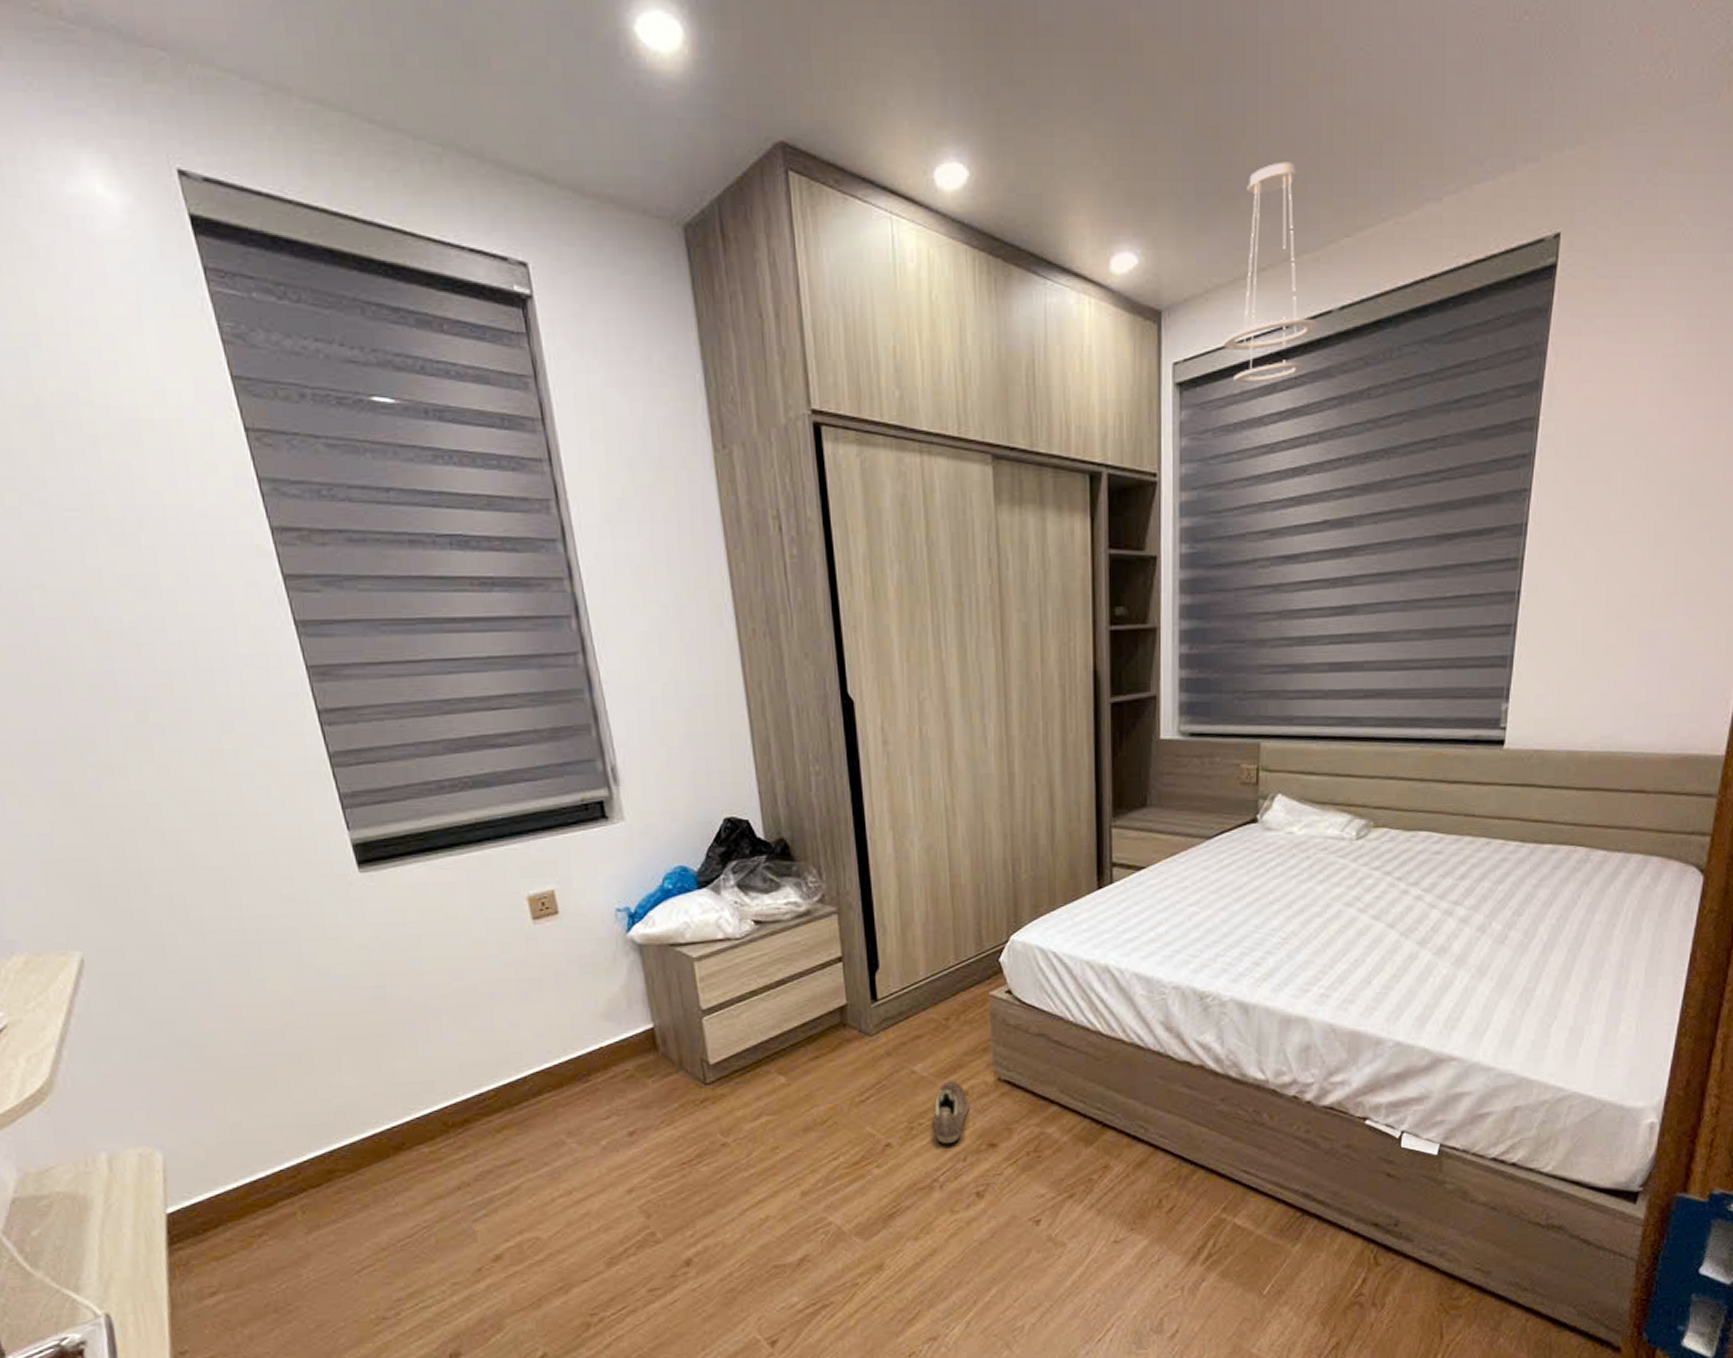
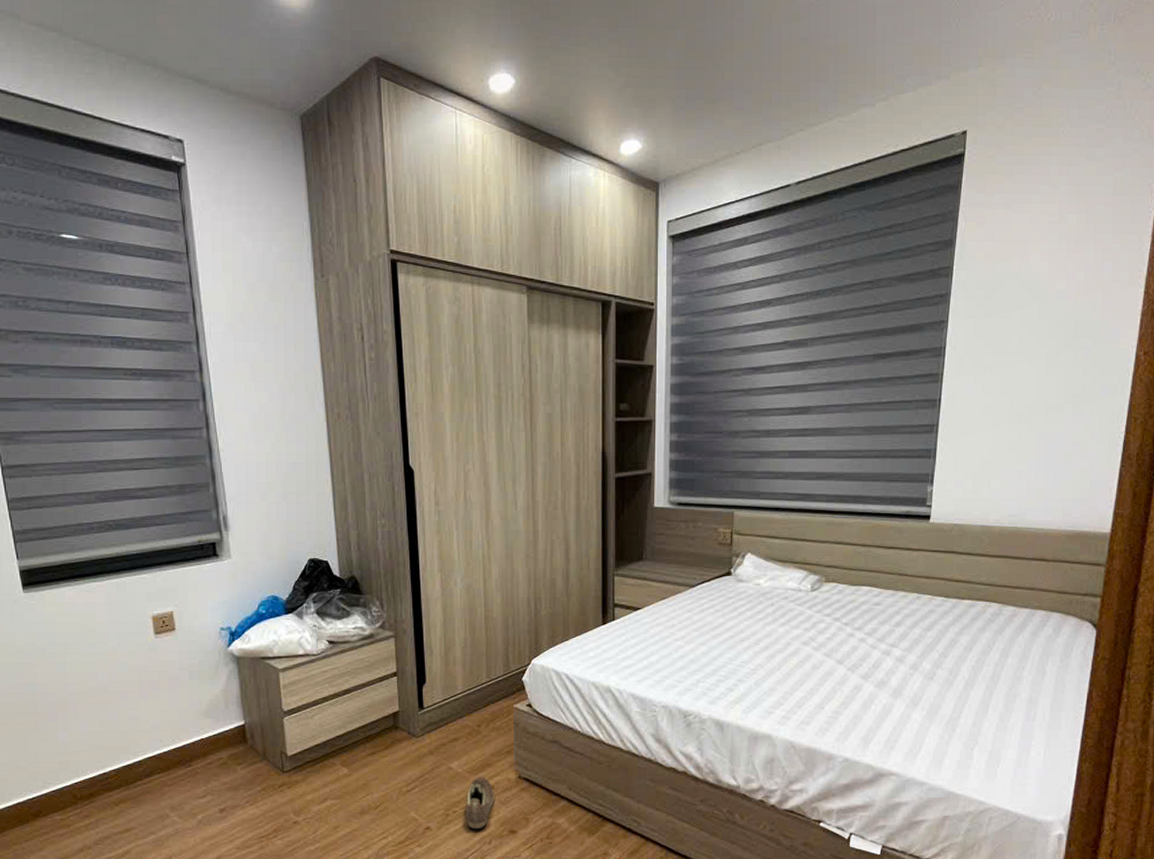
pendant light: present [1223,162,1318,383] -> none [706,76,779,237]

